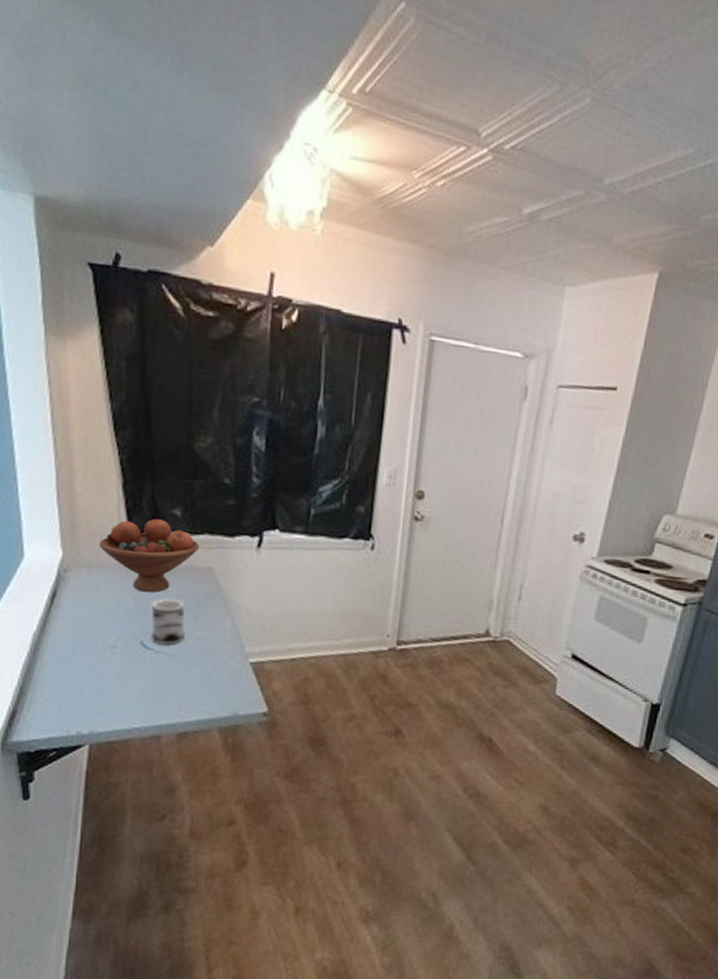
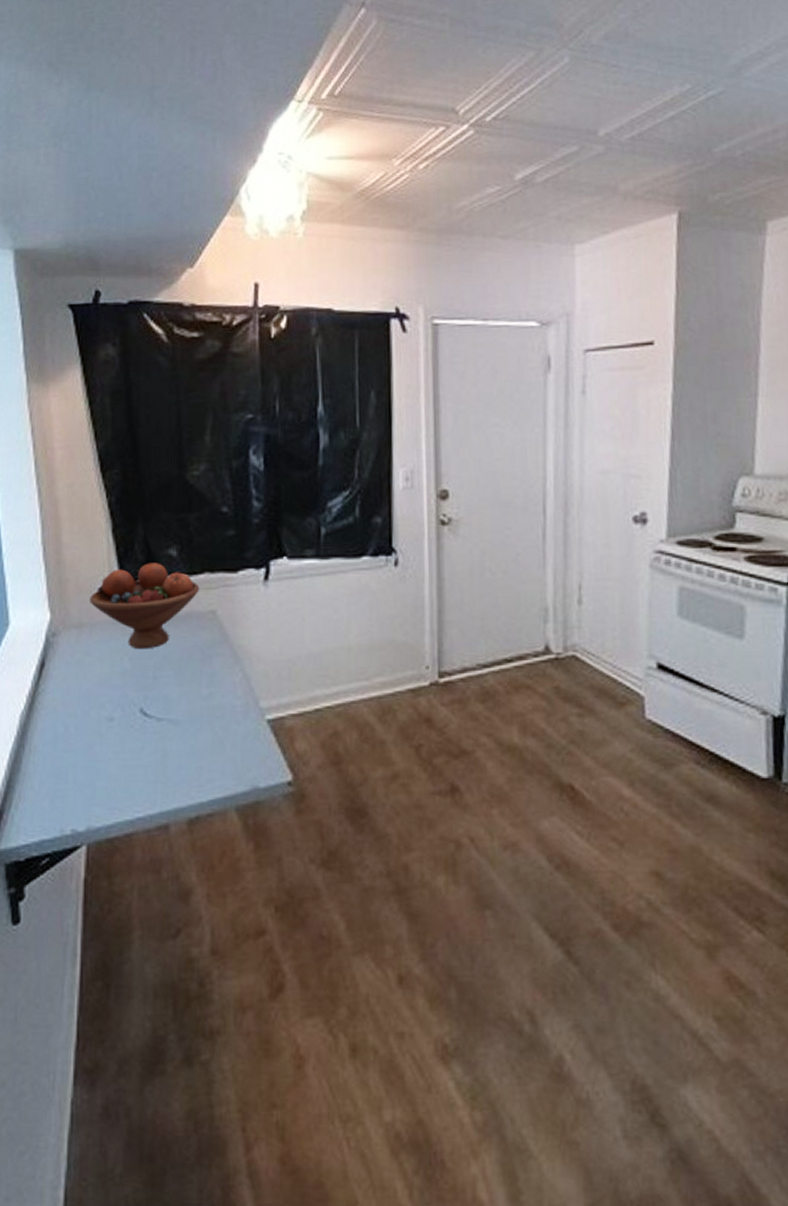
mug: present [151,599,185,645] -> none [151,654,190,710]

